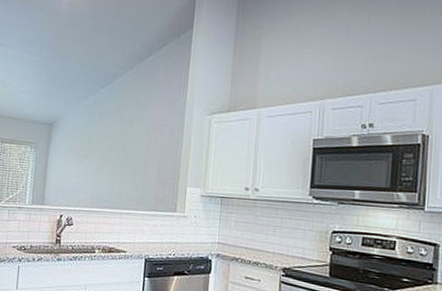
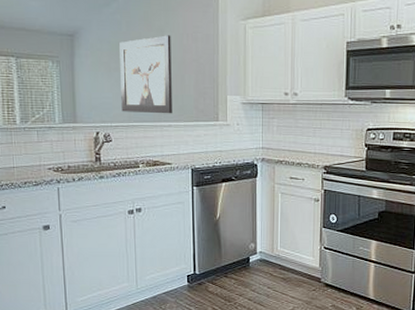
wall art: none [85,126,139,202] -> present [119,35,172,114]

